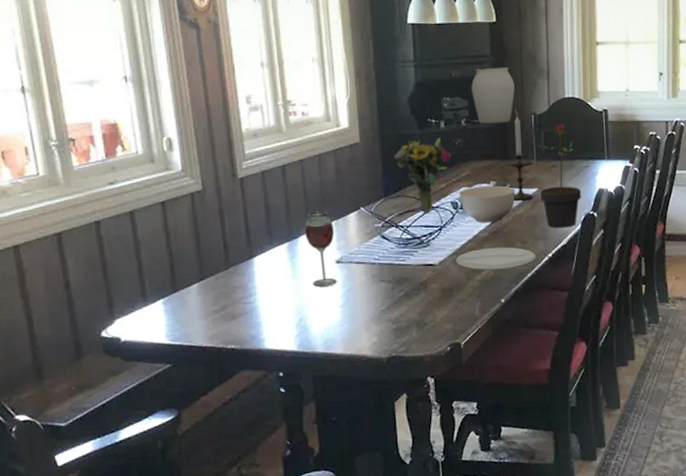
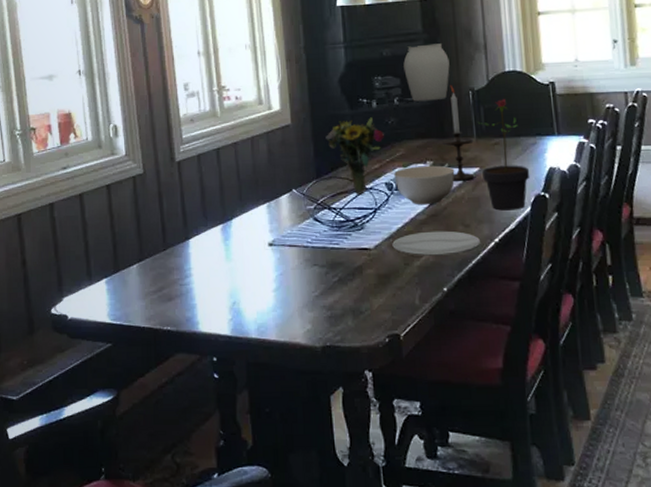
wineglass: present [304,211,337,287] -> none [237,193,270,270]

